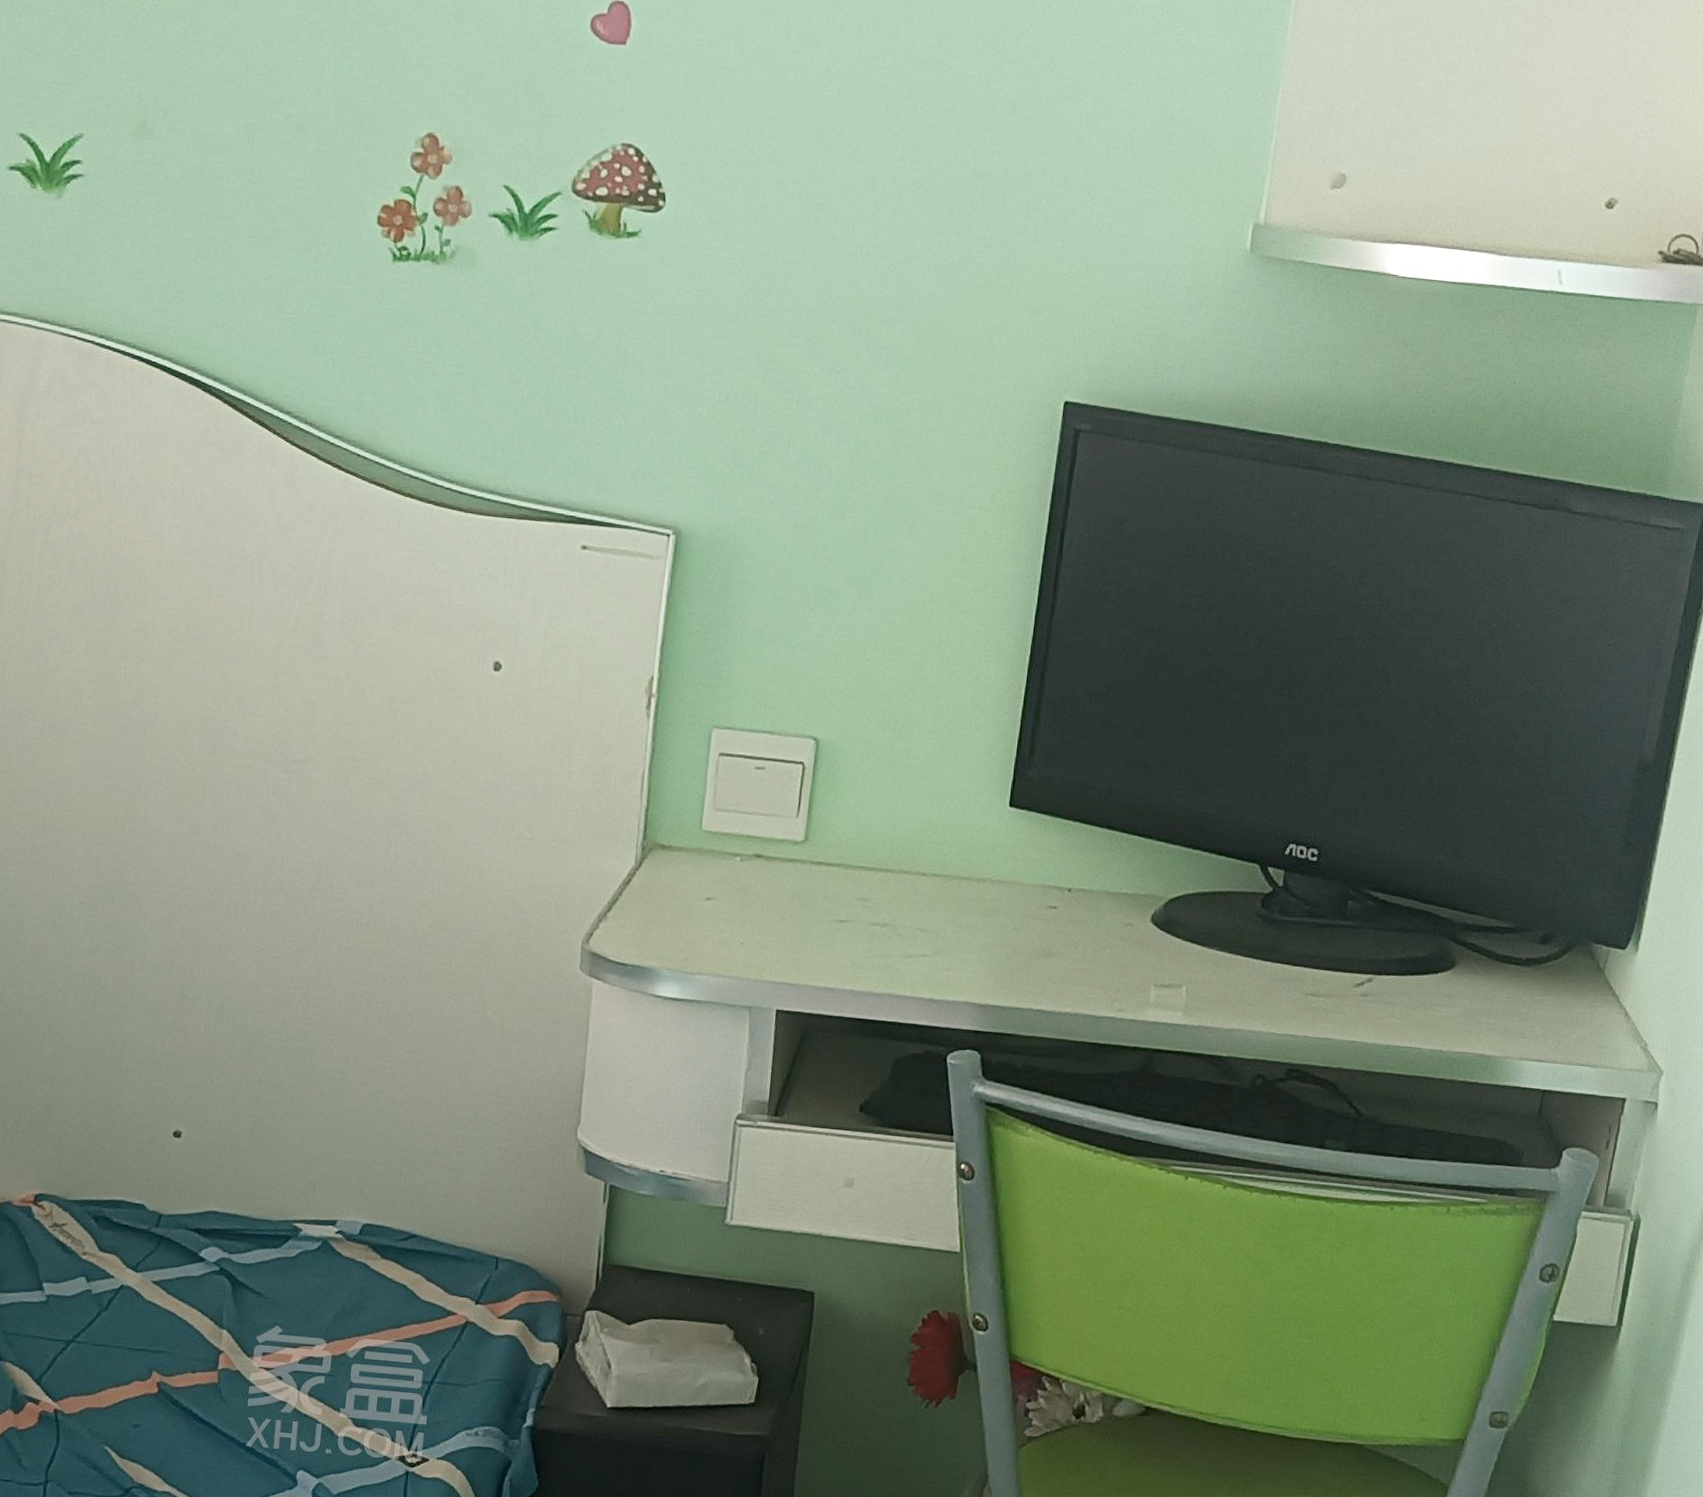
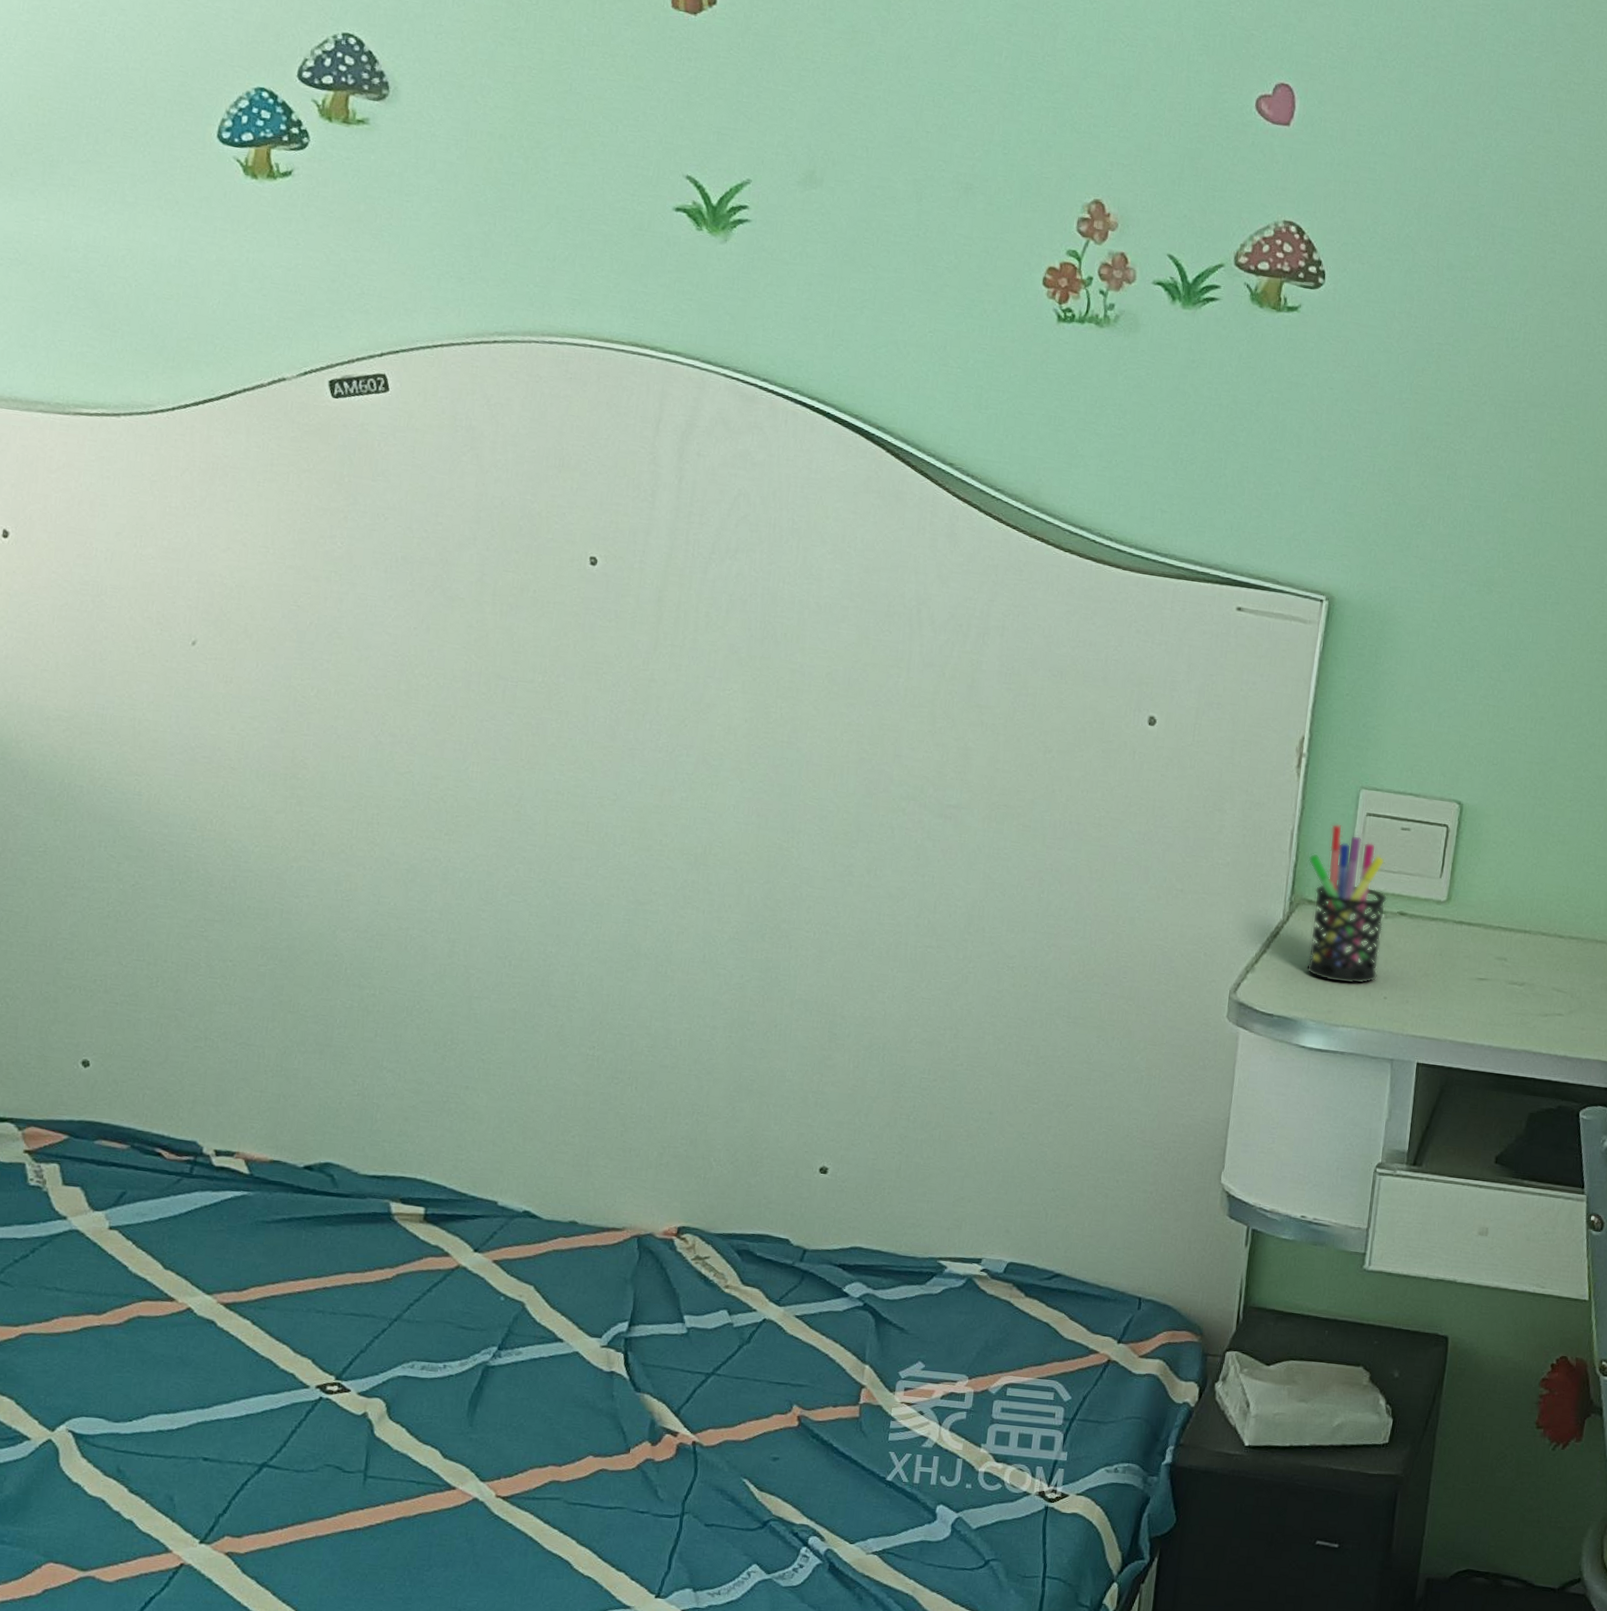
pen holder: none [659,765,743,930] -> present [1306,823,1388,984]

